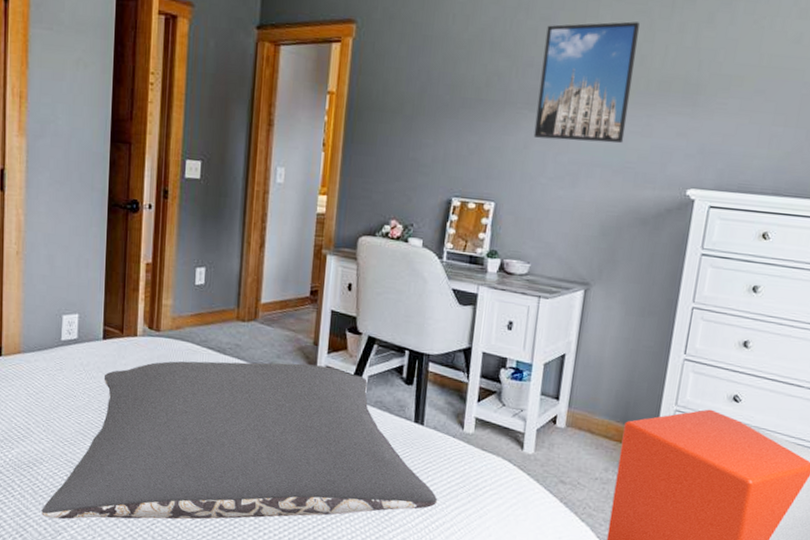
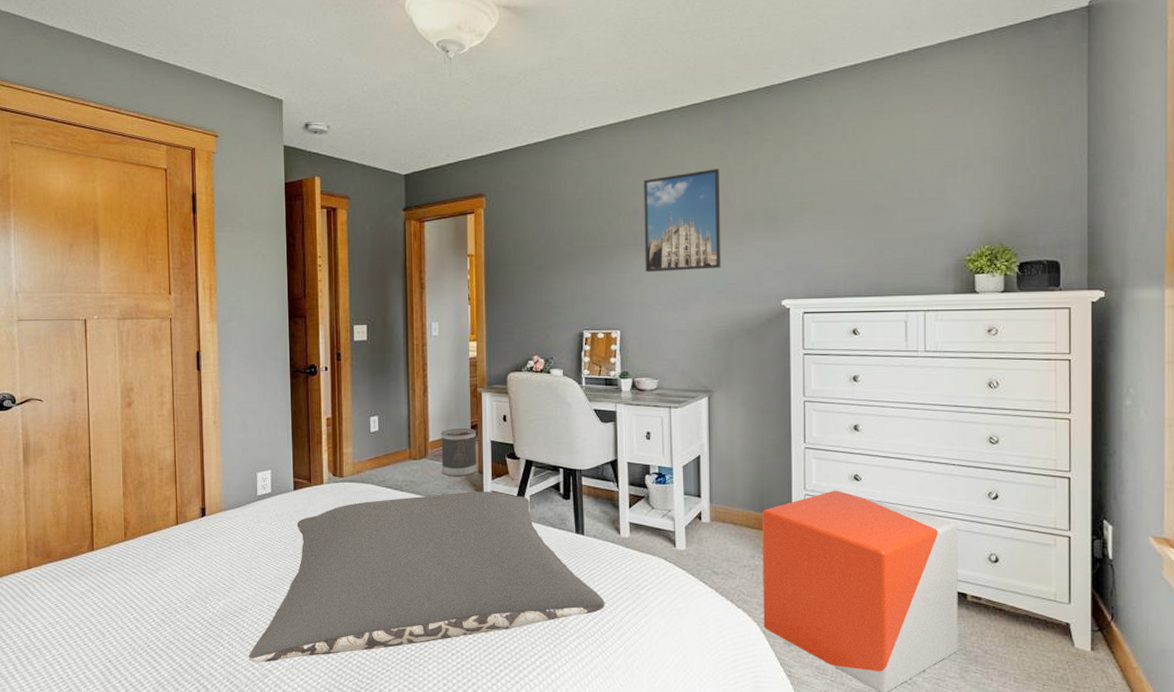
wastebasket: none [272,291,316,347] -> present [441,427,478,476]

